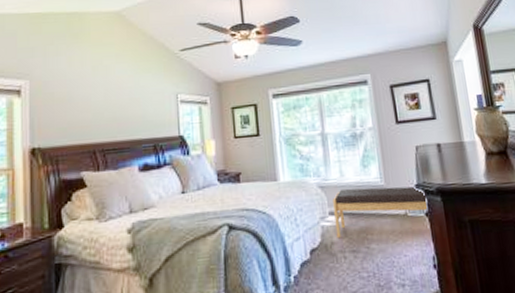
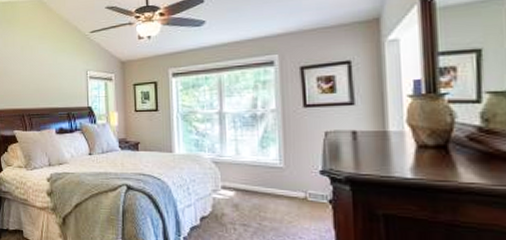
bench: present [333,186,427,239] -> none [226,166,331,211]

